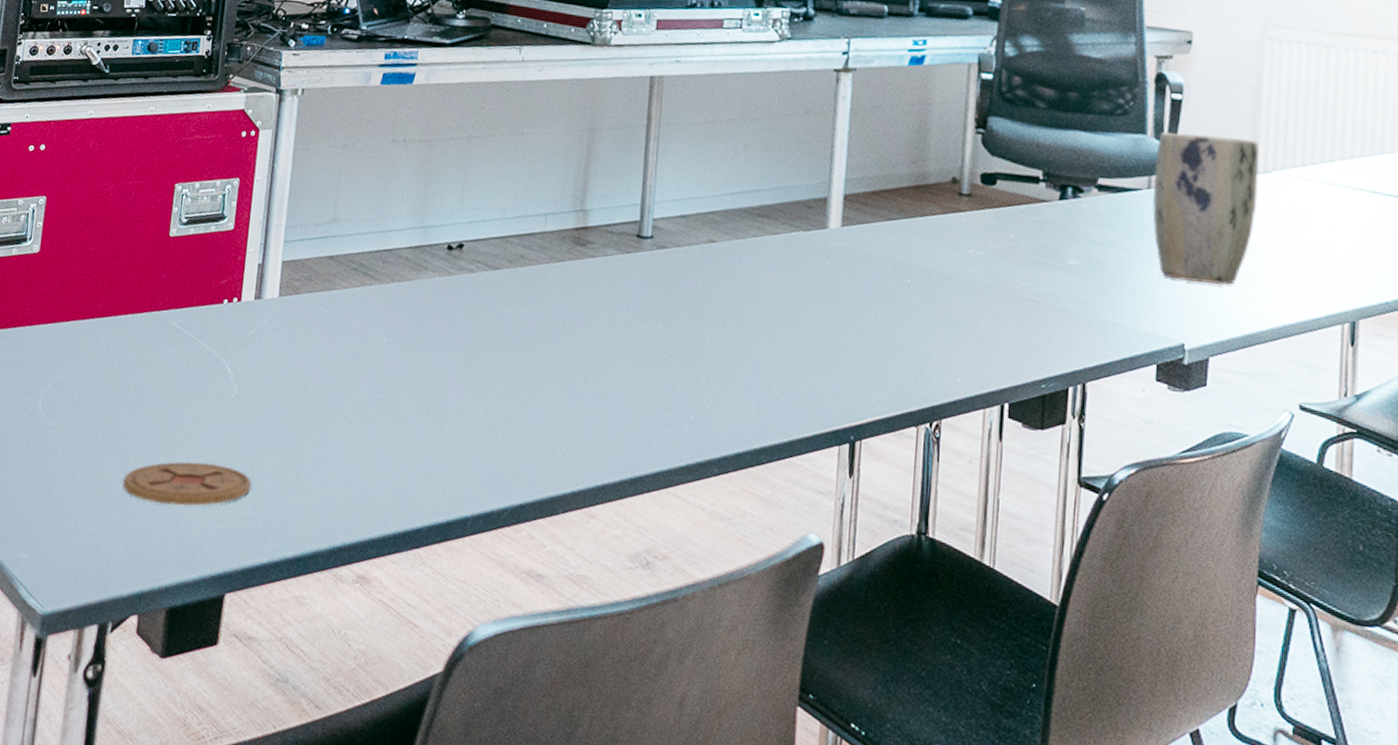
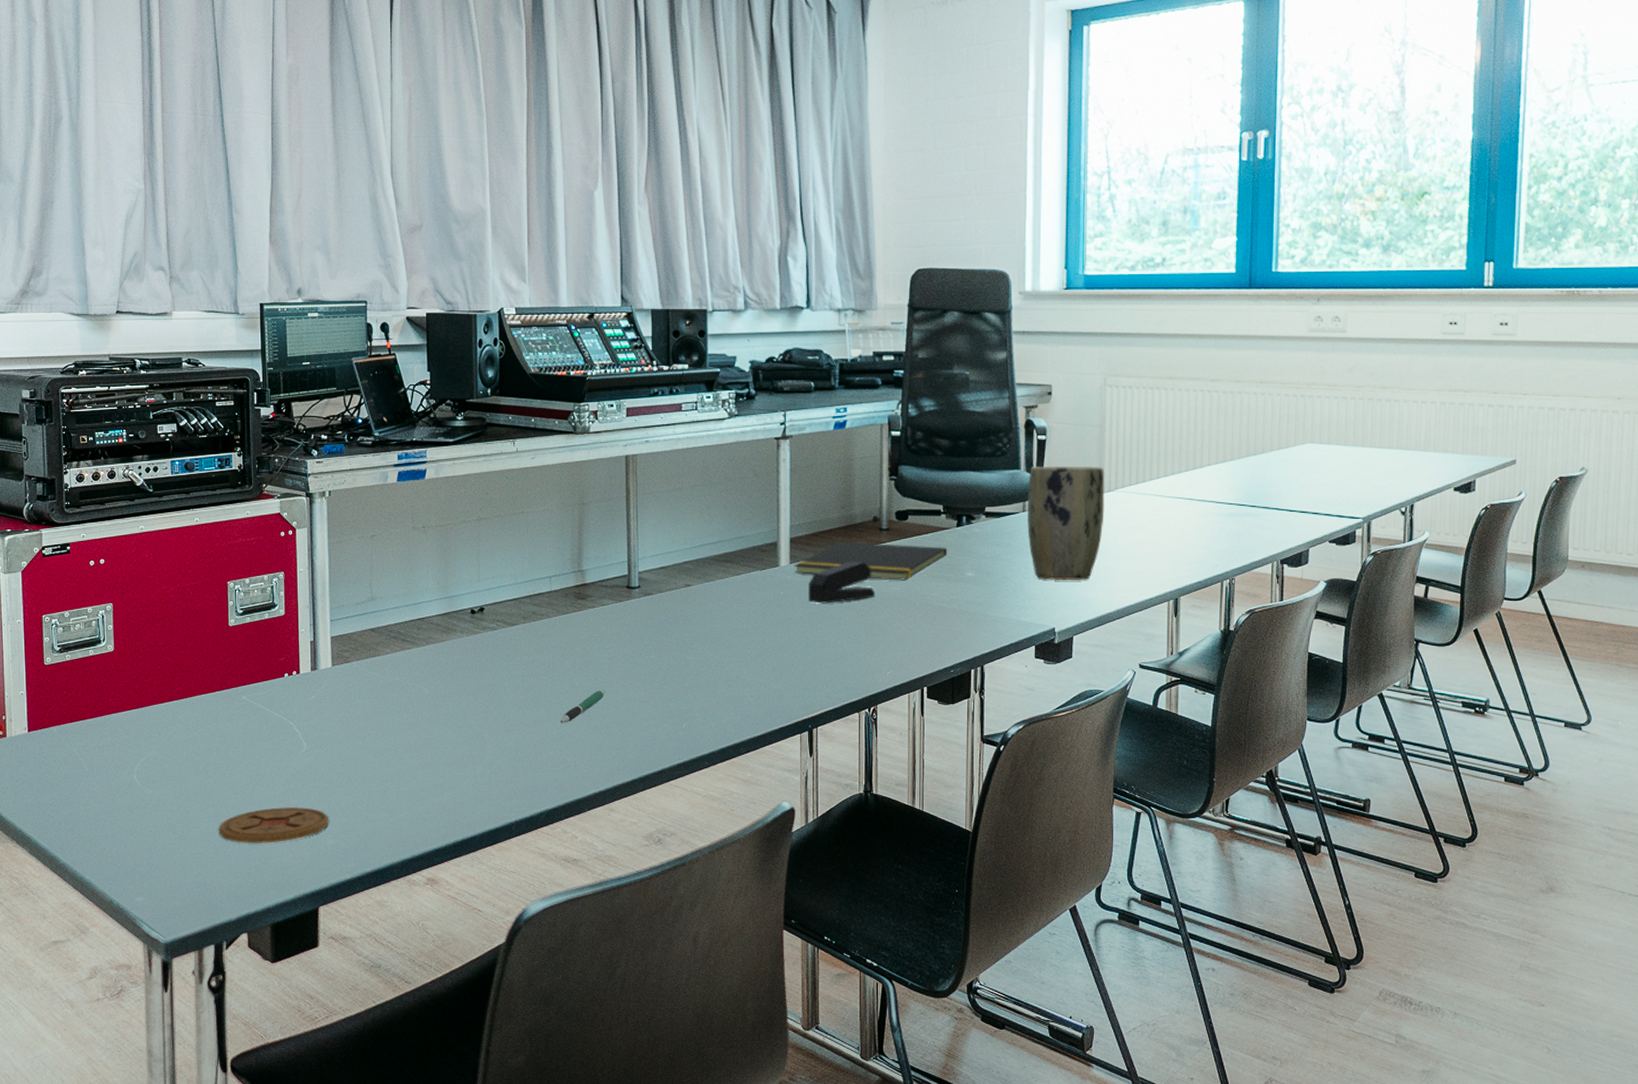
pen: none [540,360,598,398] -> present [560,689,605,723]
notepad: none [846,205,1046,262] -> present [794,542,948,581]
stapler: none [862,230,949,282] -> present [807,561,876,604]

